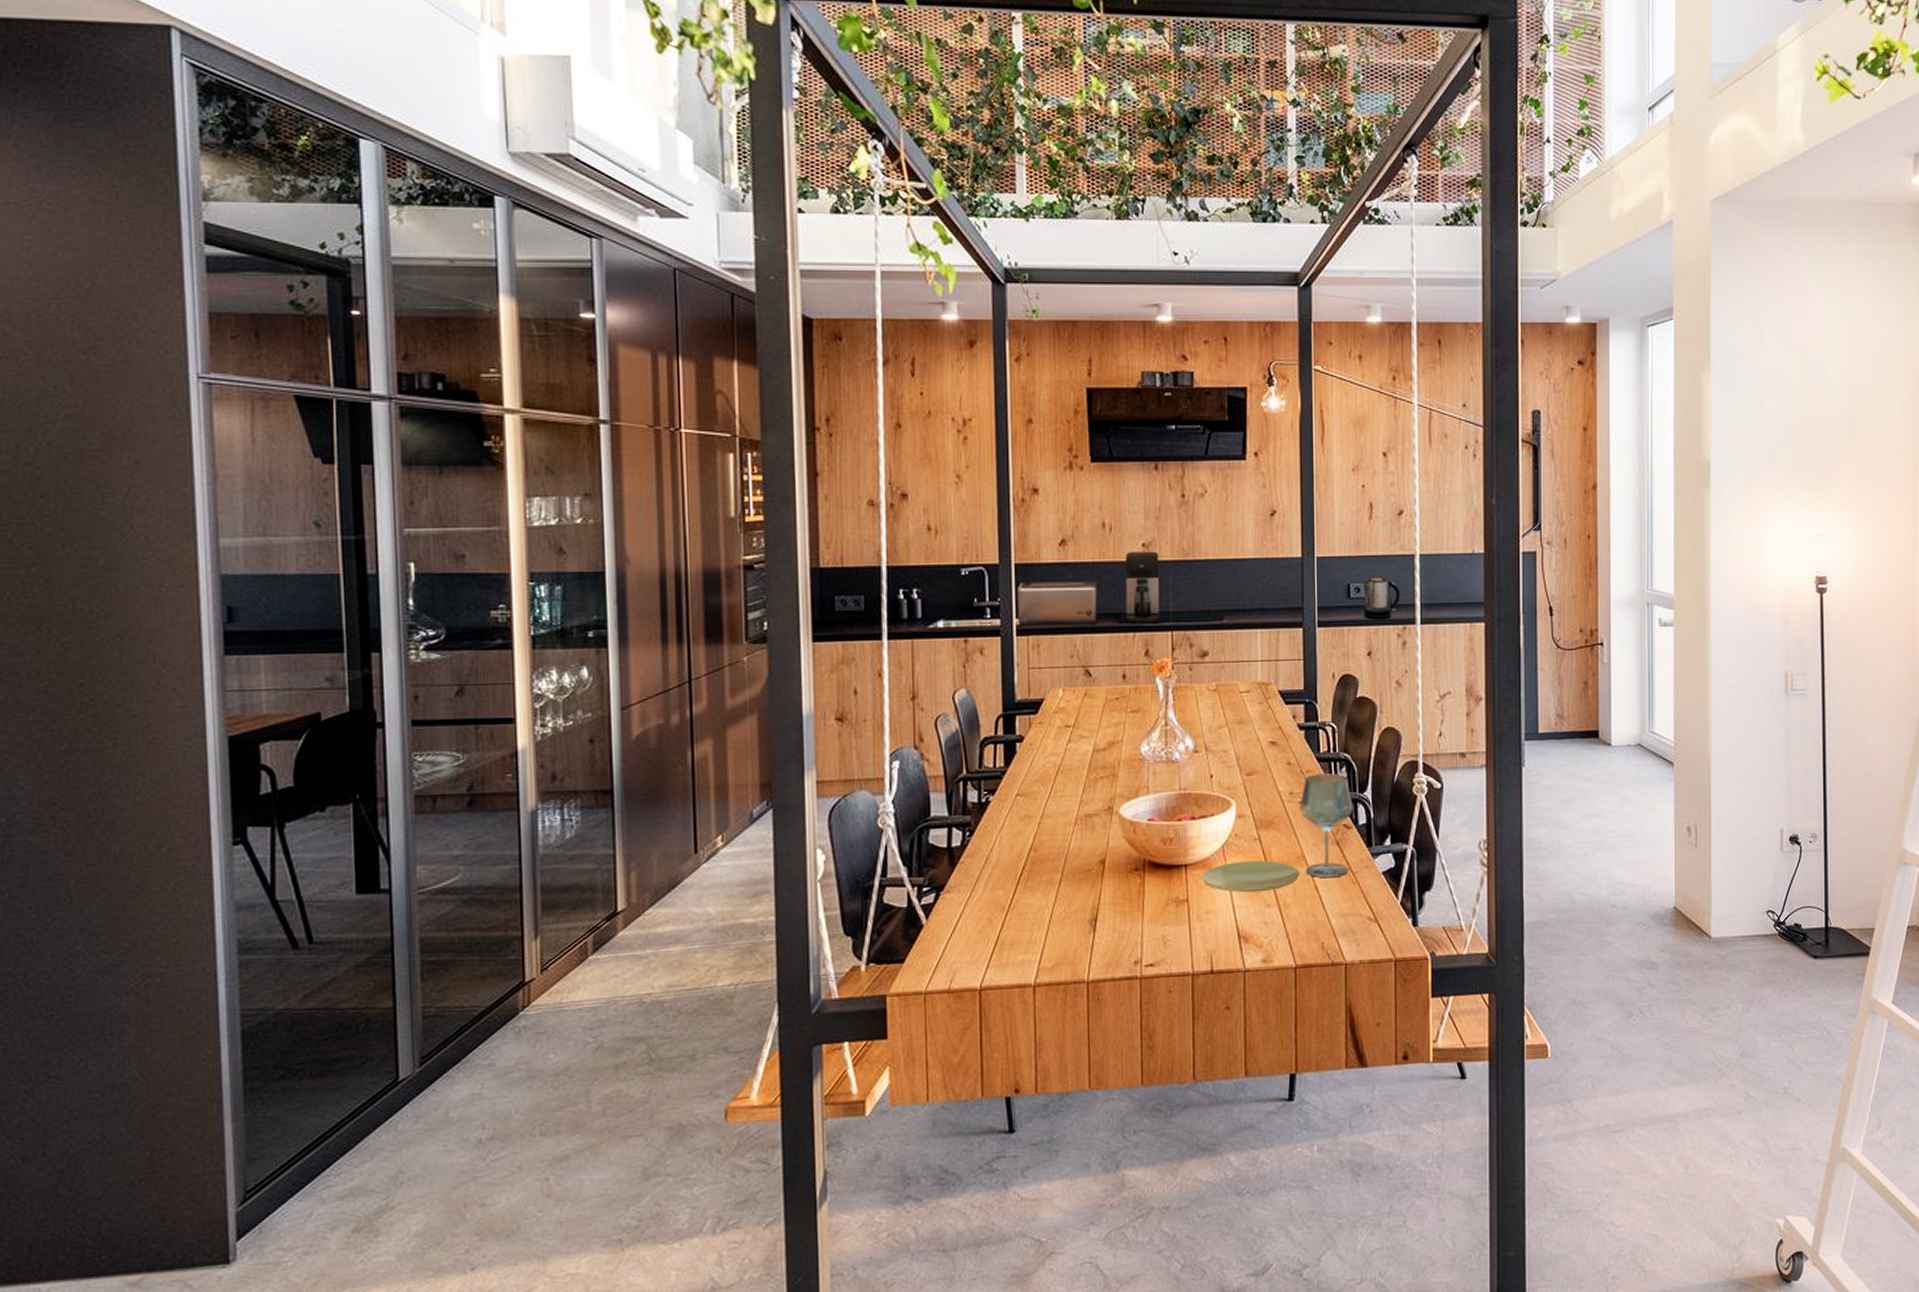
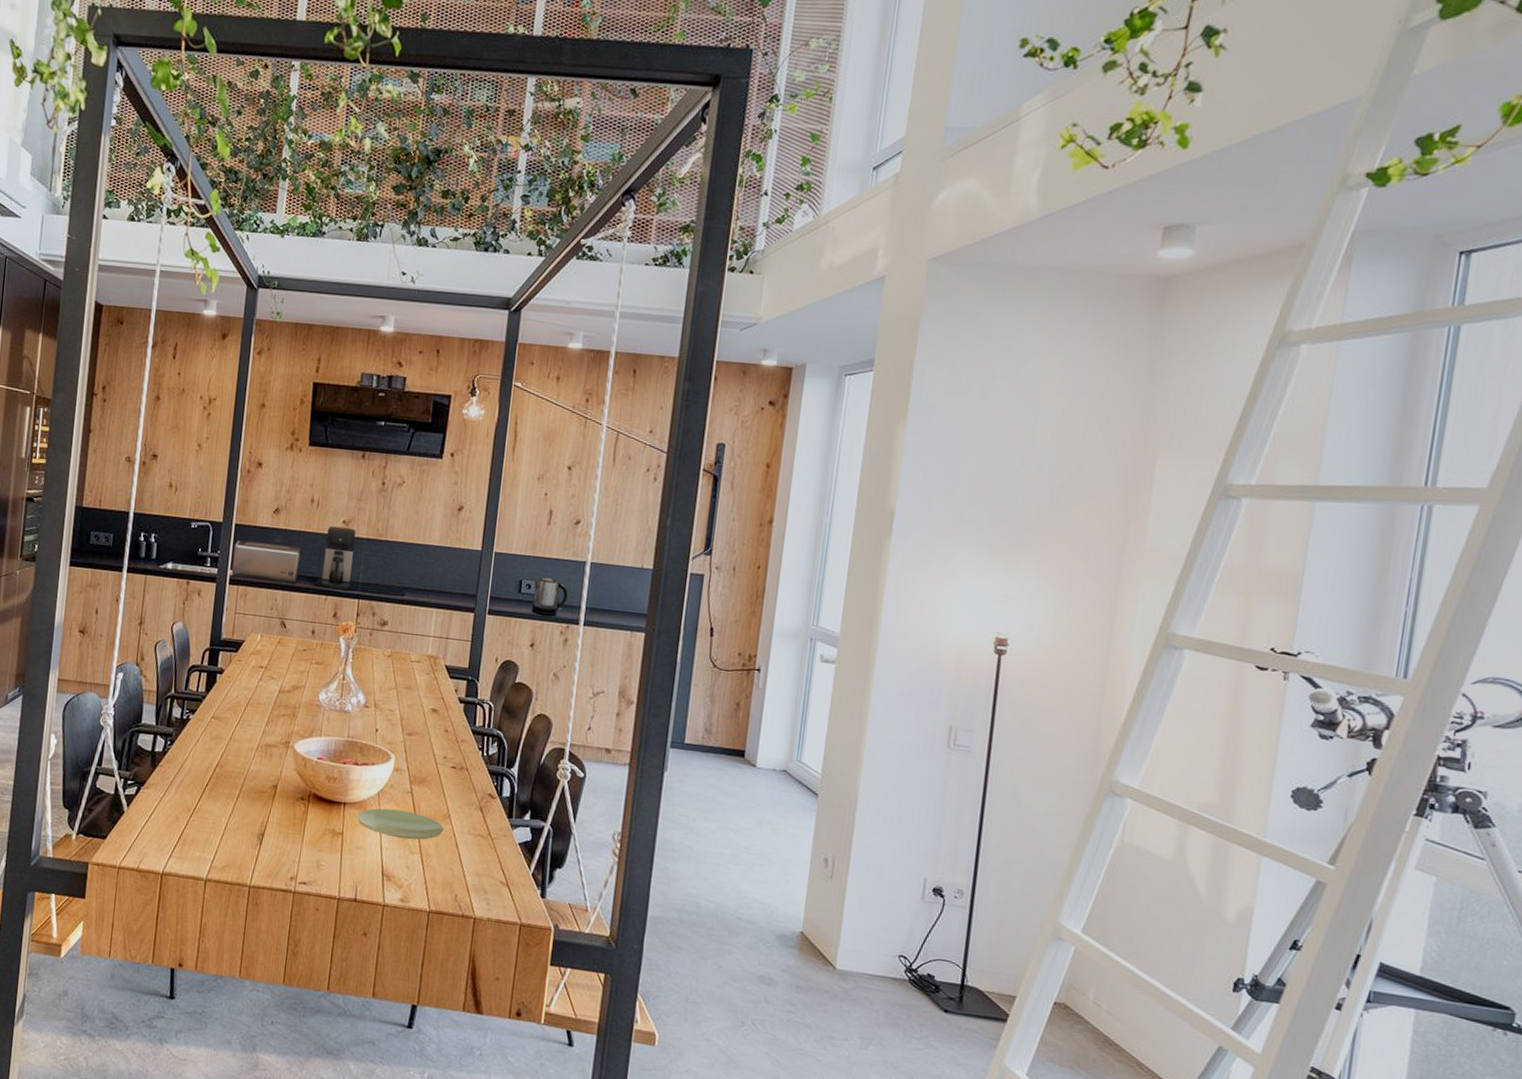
wine glass: present [1300,773,1353,879] -> none [449,744,500,840]

